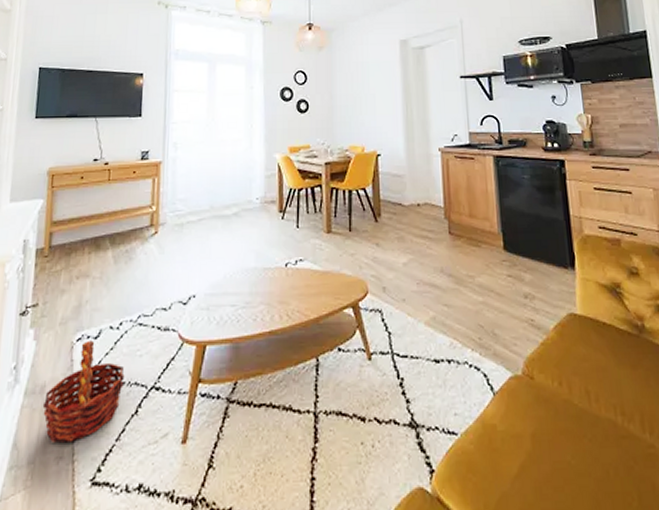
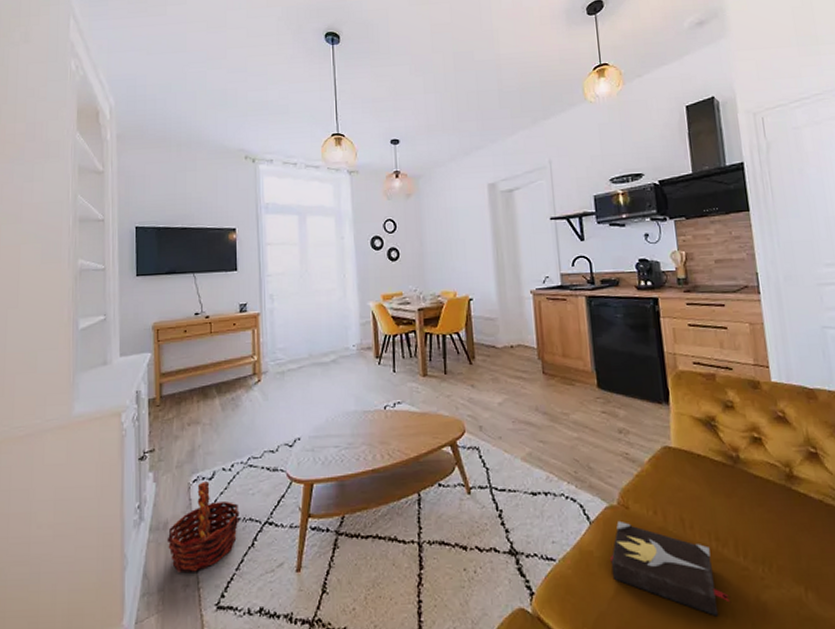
hardback book: none [514,391,638,499] -> present [610,520,731,617]

